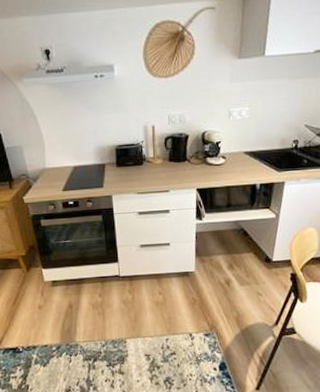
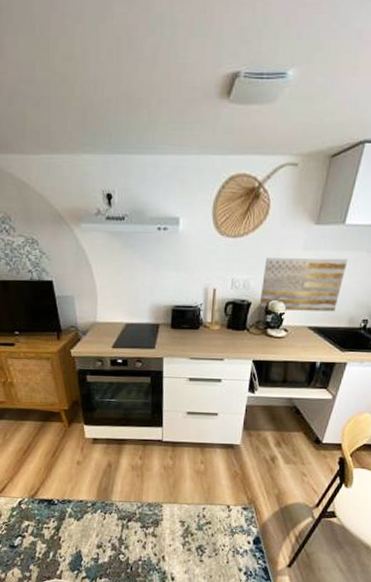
wall art: none [196,86,272,141] -> present [259,257,348,312]

